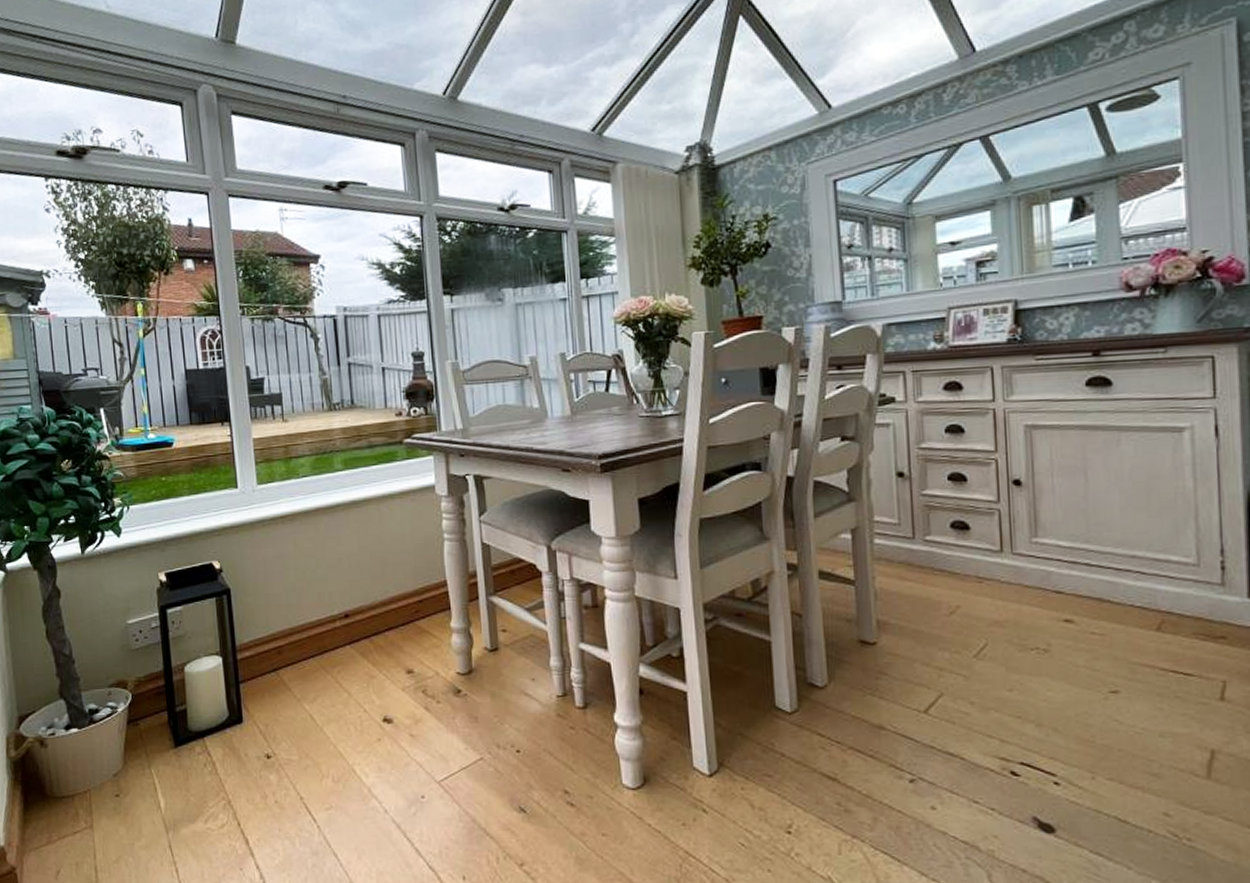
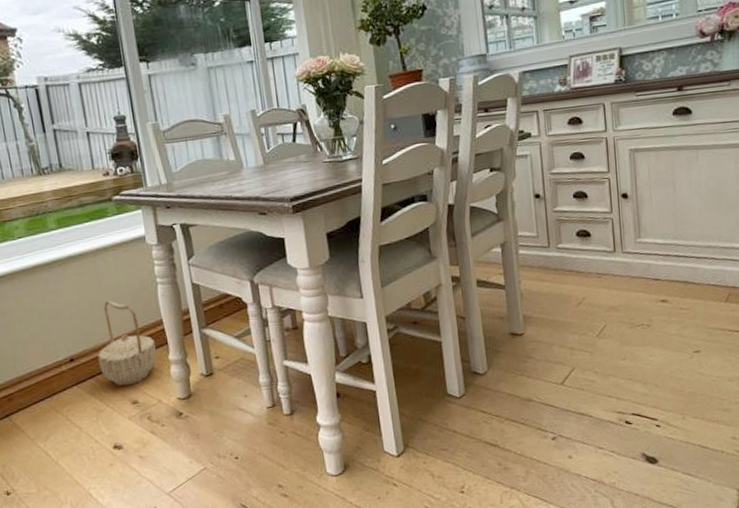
basket: none [374,553,437,652] -> present [98,300,157,387]

